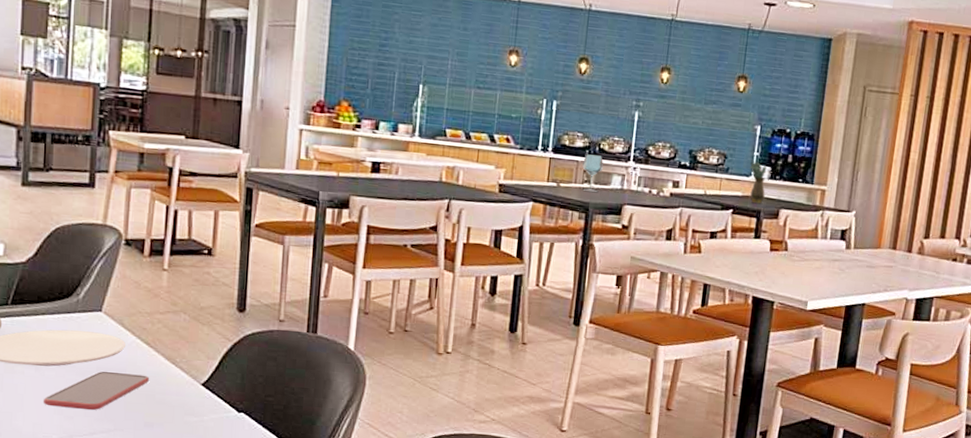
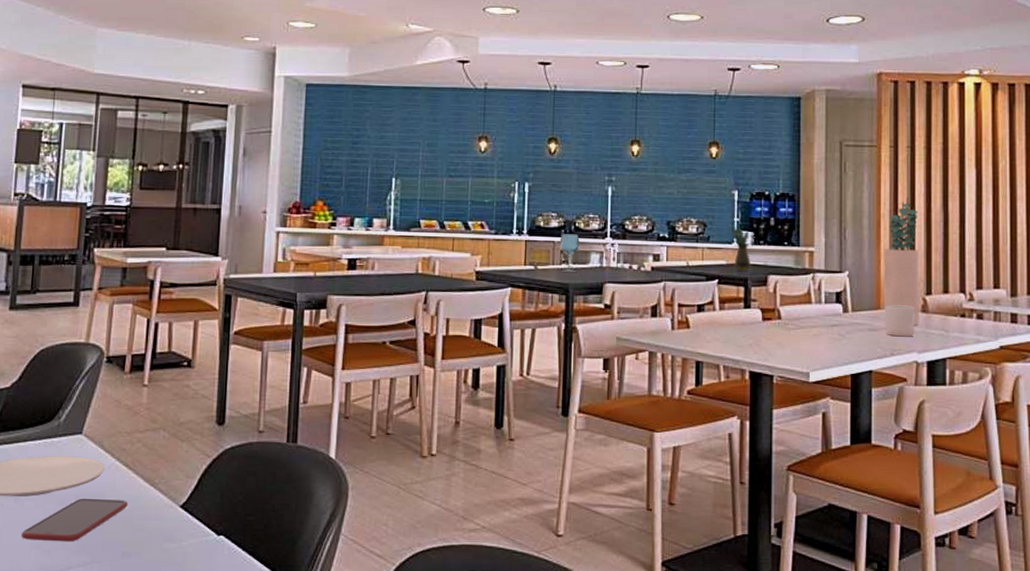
mug: none [882,245,912,276] -> present [885,305,915,337]
vase: none [885,145,928,266] -> present [885,196,919,326]

